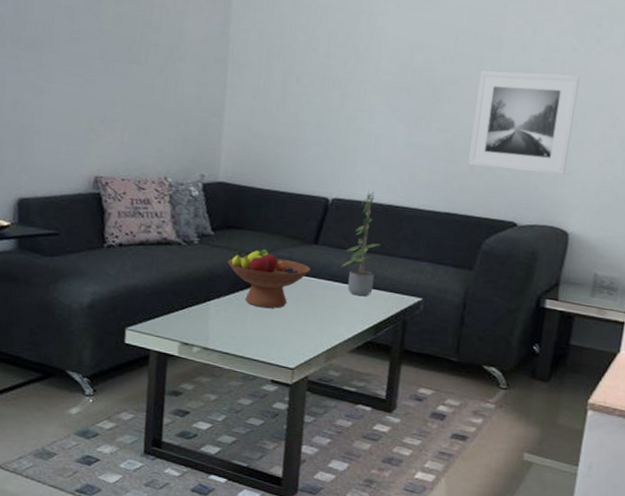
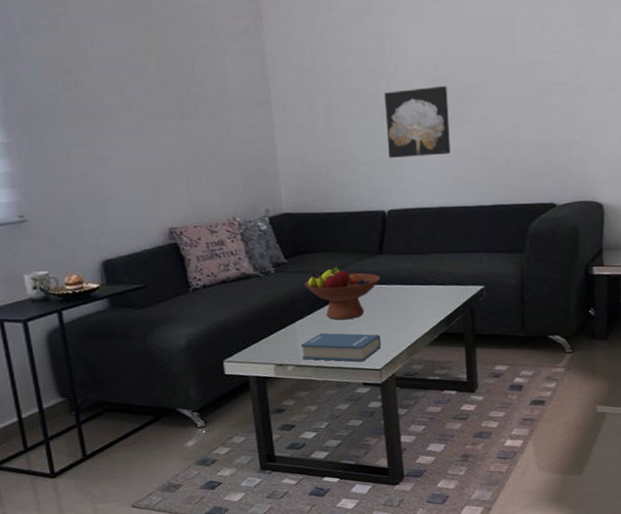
book: none [210,317,300,357] -> present [301,332,381,362]
potted plant: present [340,191,381,296] -> none [406,198,439,294]
wall art: none [343,71,420,149] -> present [384,85,451,158]
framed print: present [468,70,580,175] -> none [500,61,591,159]

